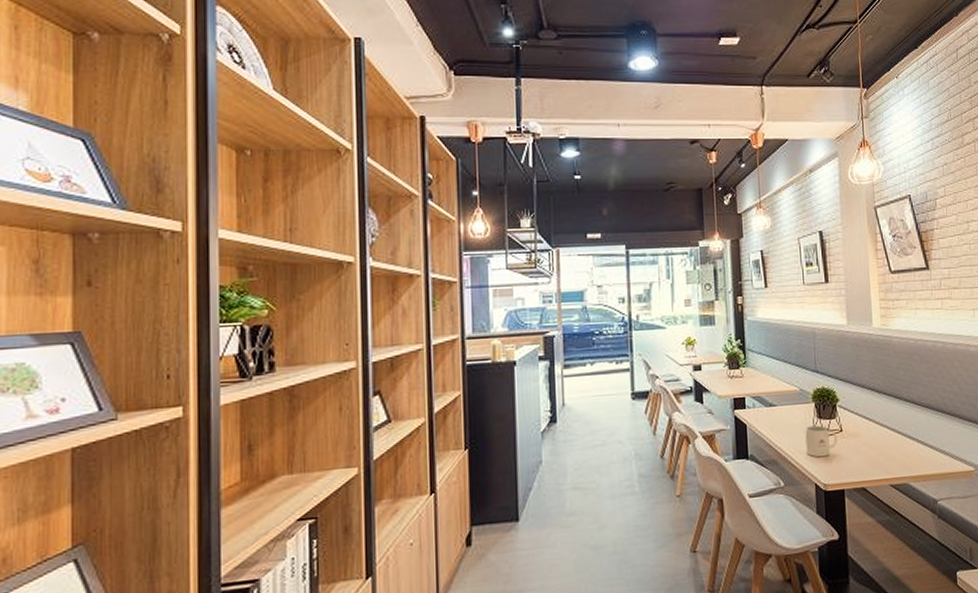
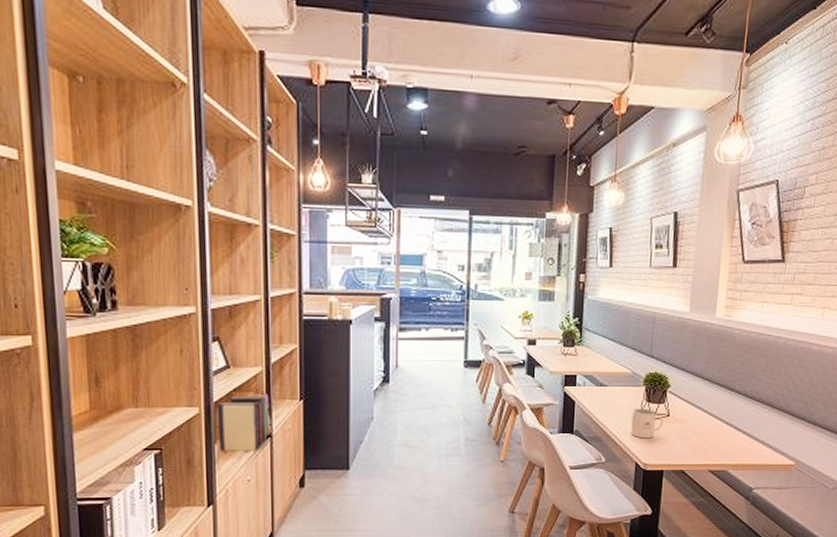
books: none [377,446,435,514] -> present [217,394,271,451]

